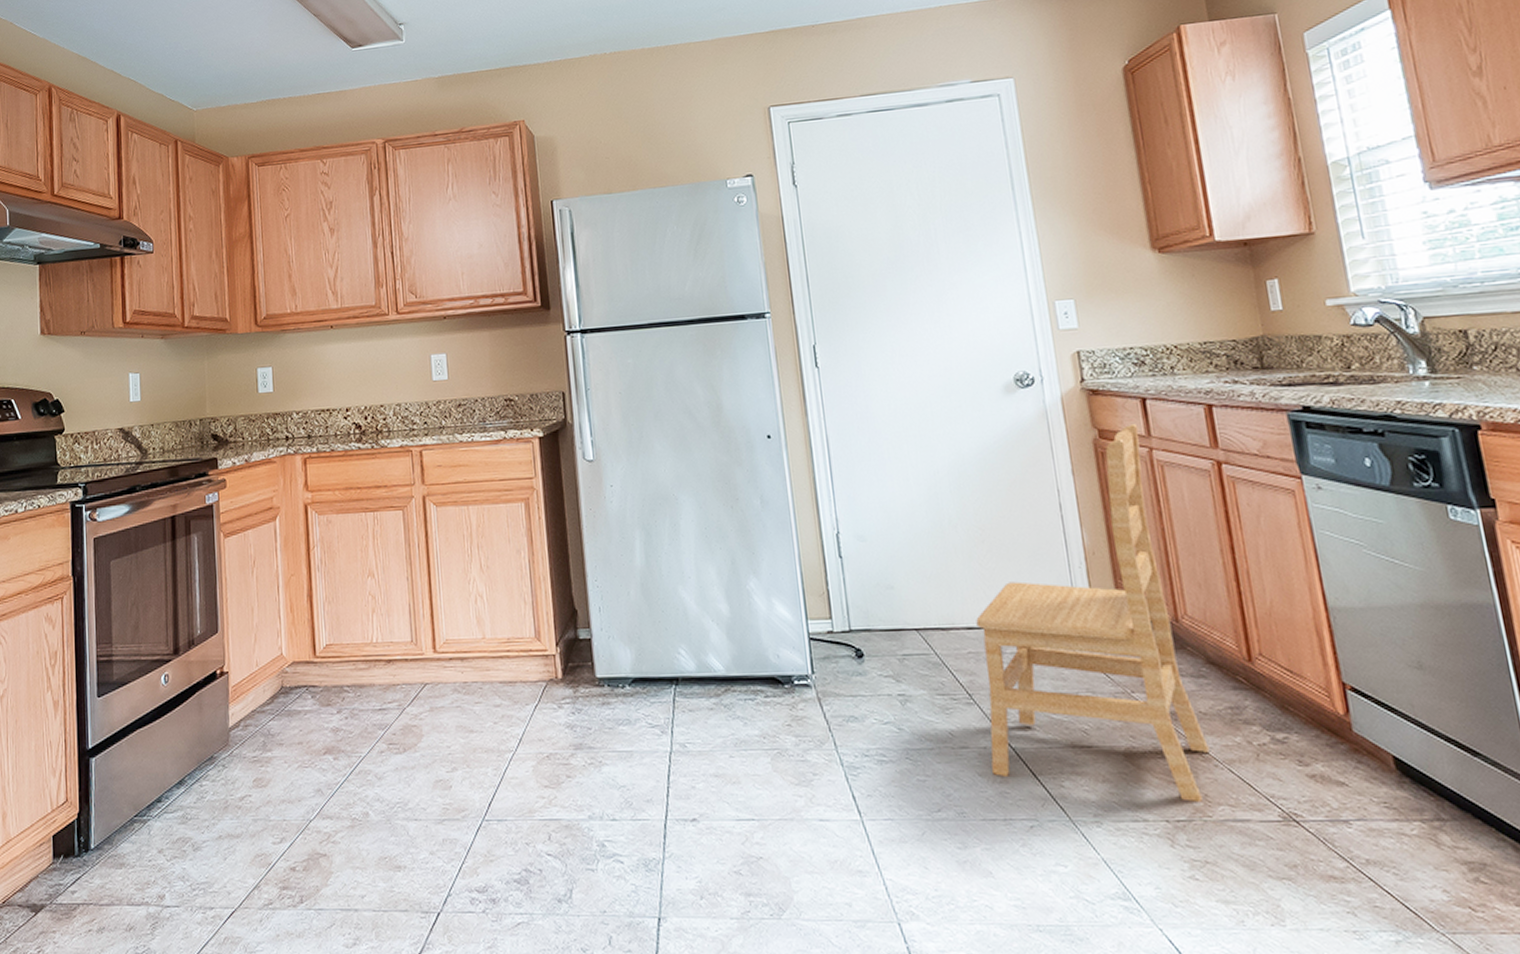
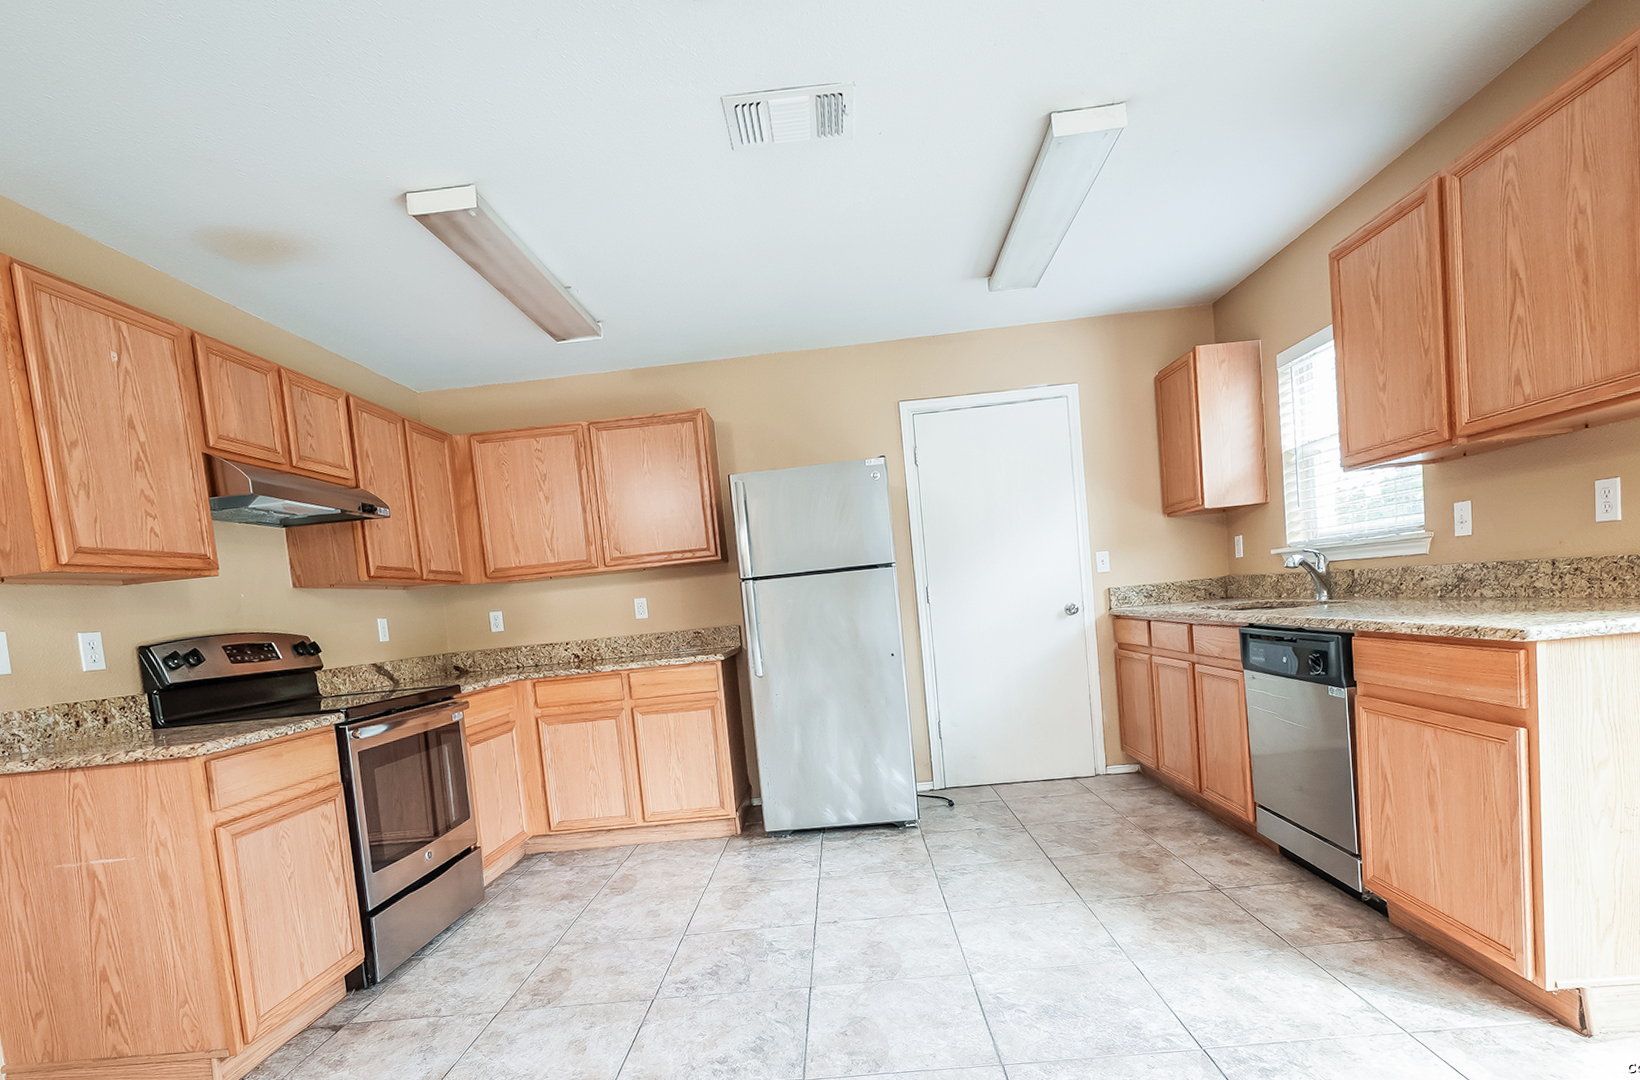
chair: present [976,424,1210,803] -> none [1030,639,1171,883]

